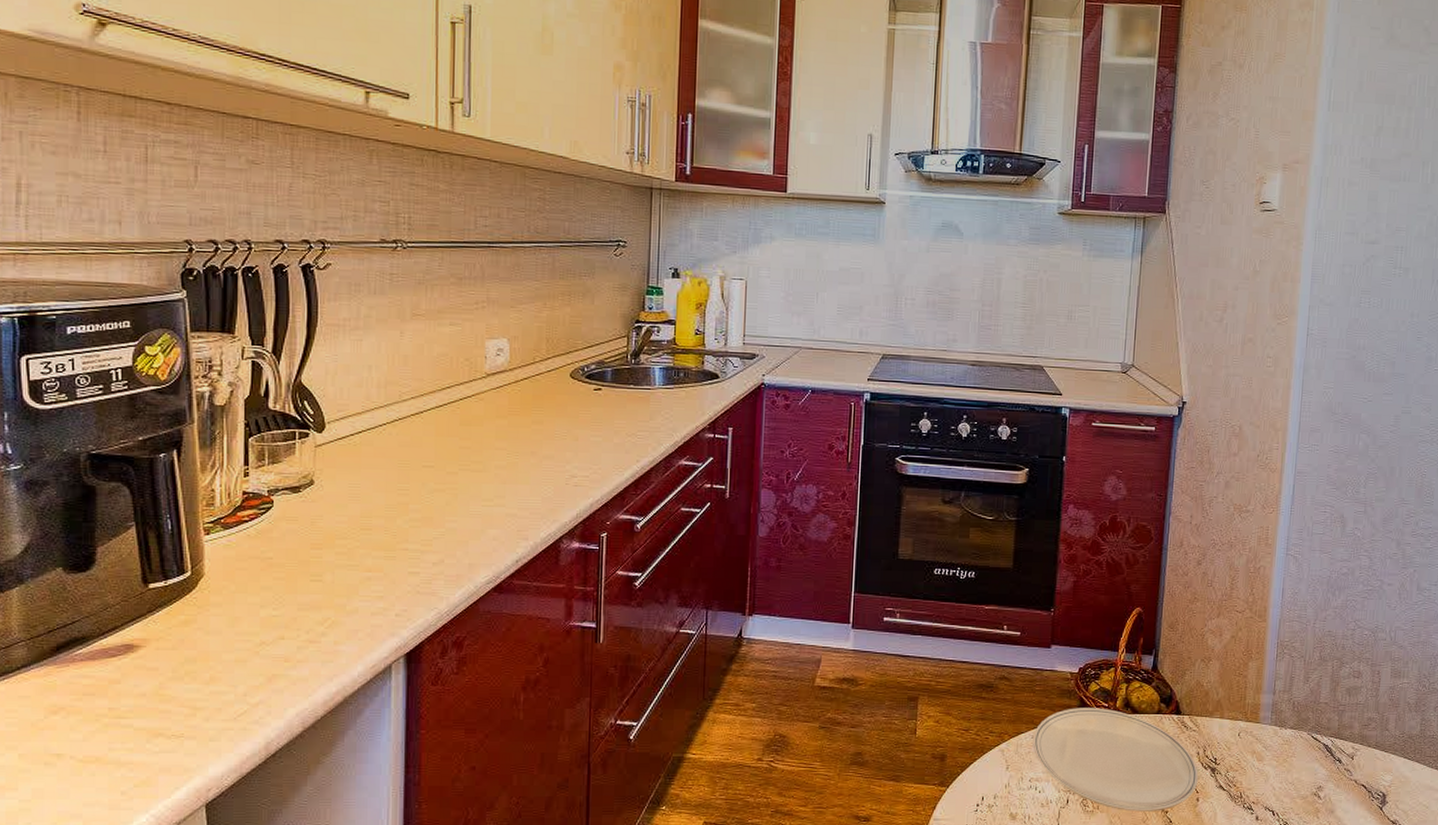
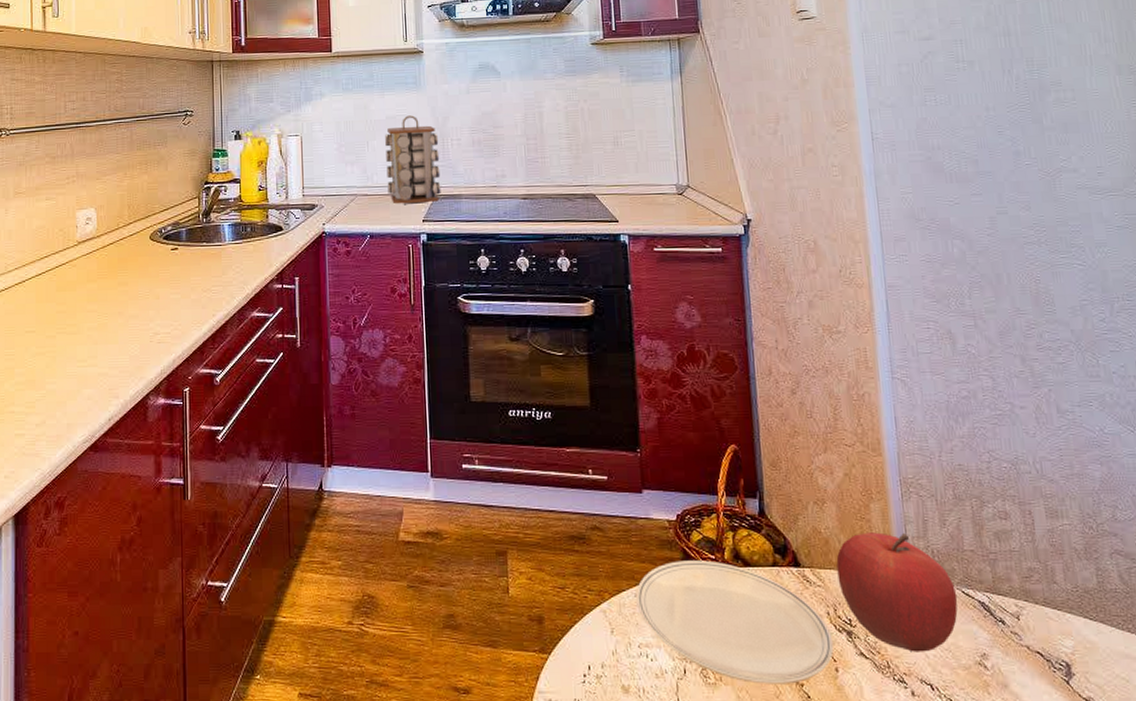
spice rack: none [834,269,893,362] -> present [384,115,441,204]
fruit: none [1211,686,1307,785] -> present [836,532,958,652]

